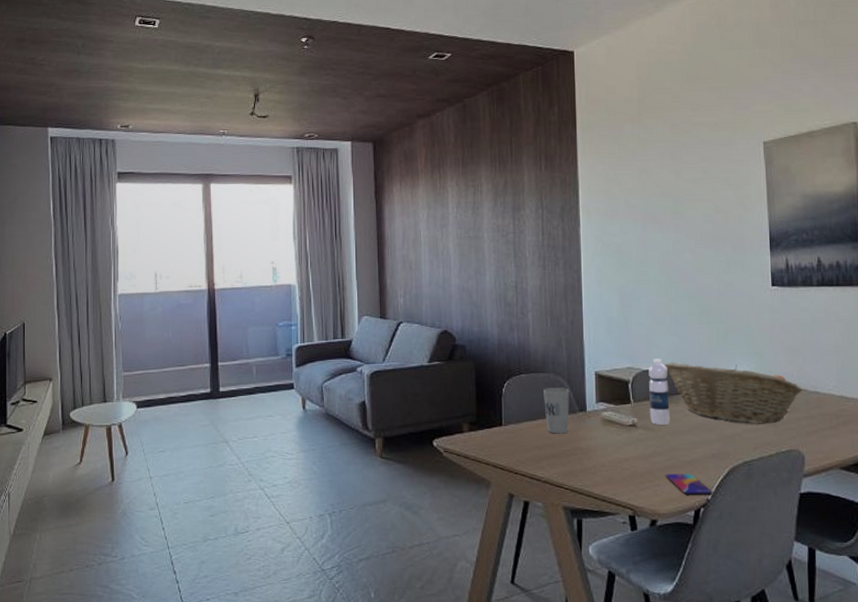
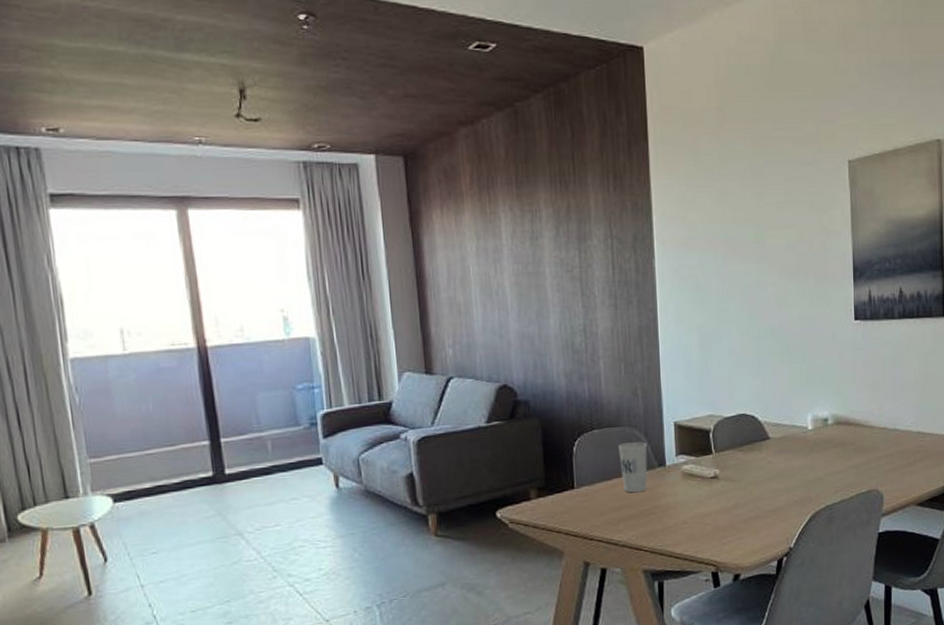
water bottle: present [648,359,670,425] -> none [730,404,753,475]
fruit basket: present [664,362,804,424] -> none [746,406,884,467]
smartphone: present [665,474,713,495] -> none [748,523,795,545]

